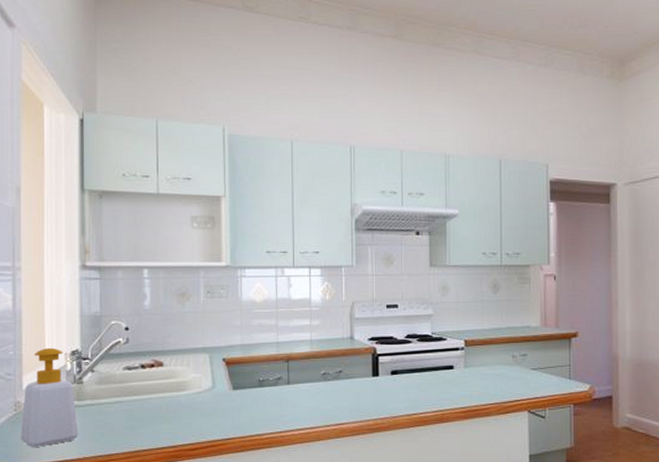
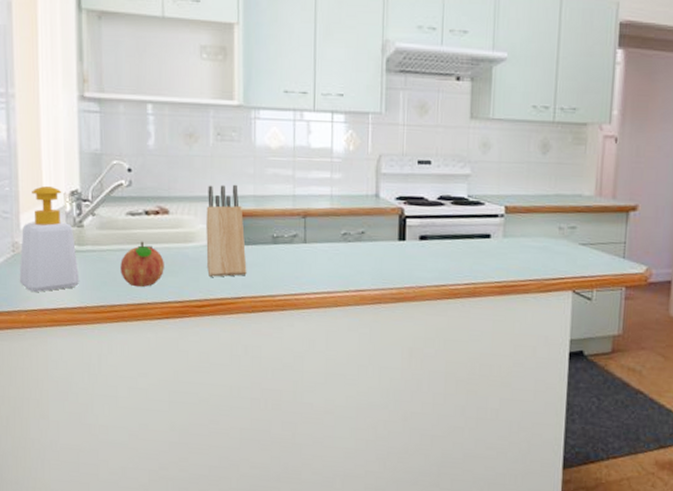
fruit: none [118,393,159,436] -> present [120,241,164,288]
knife block: none [198,335,236,421] -> present [206,184,247,277]

